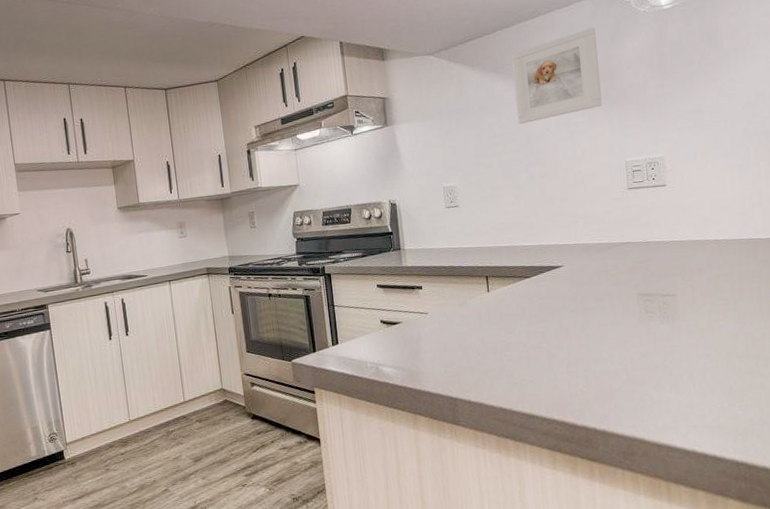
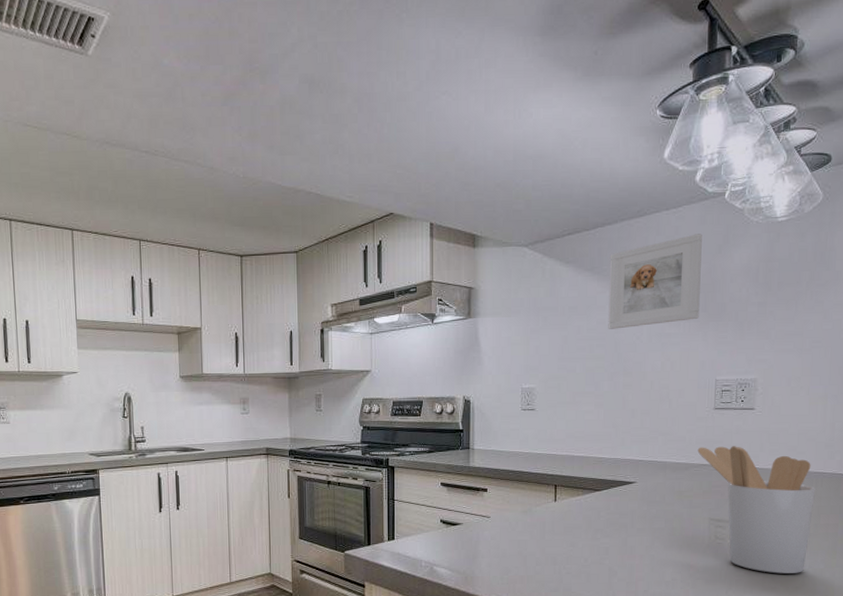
utensil holder: none [617,222,735,341] -> present [697,446,815,574]

